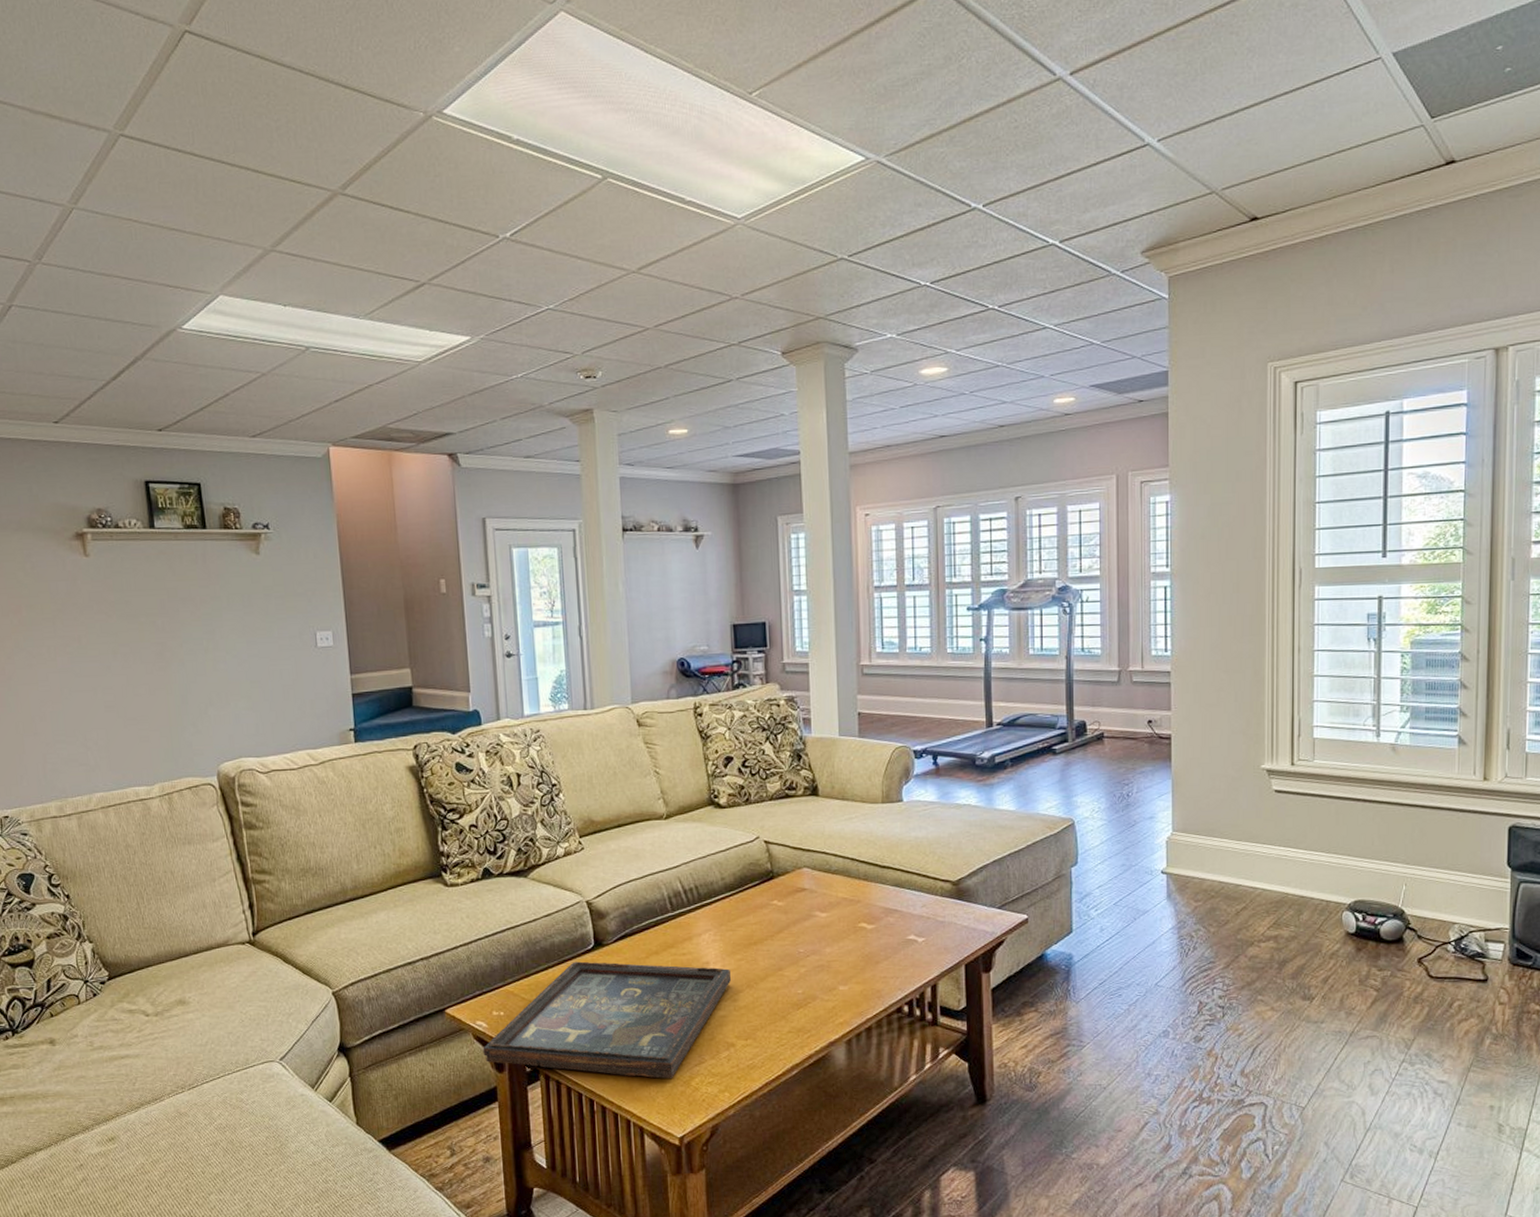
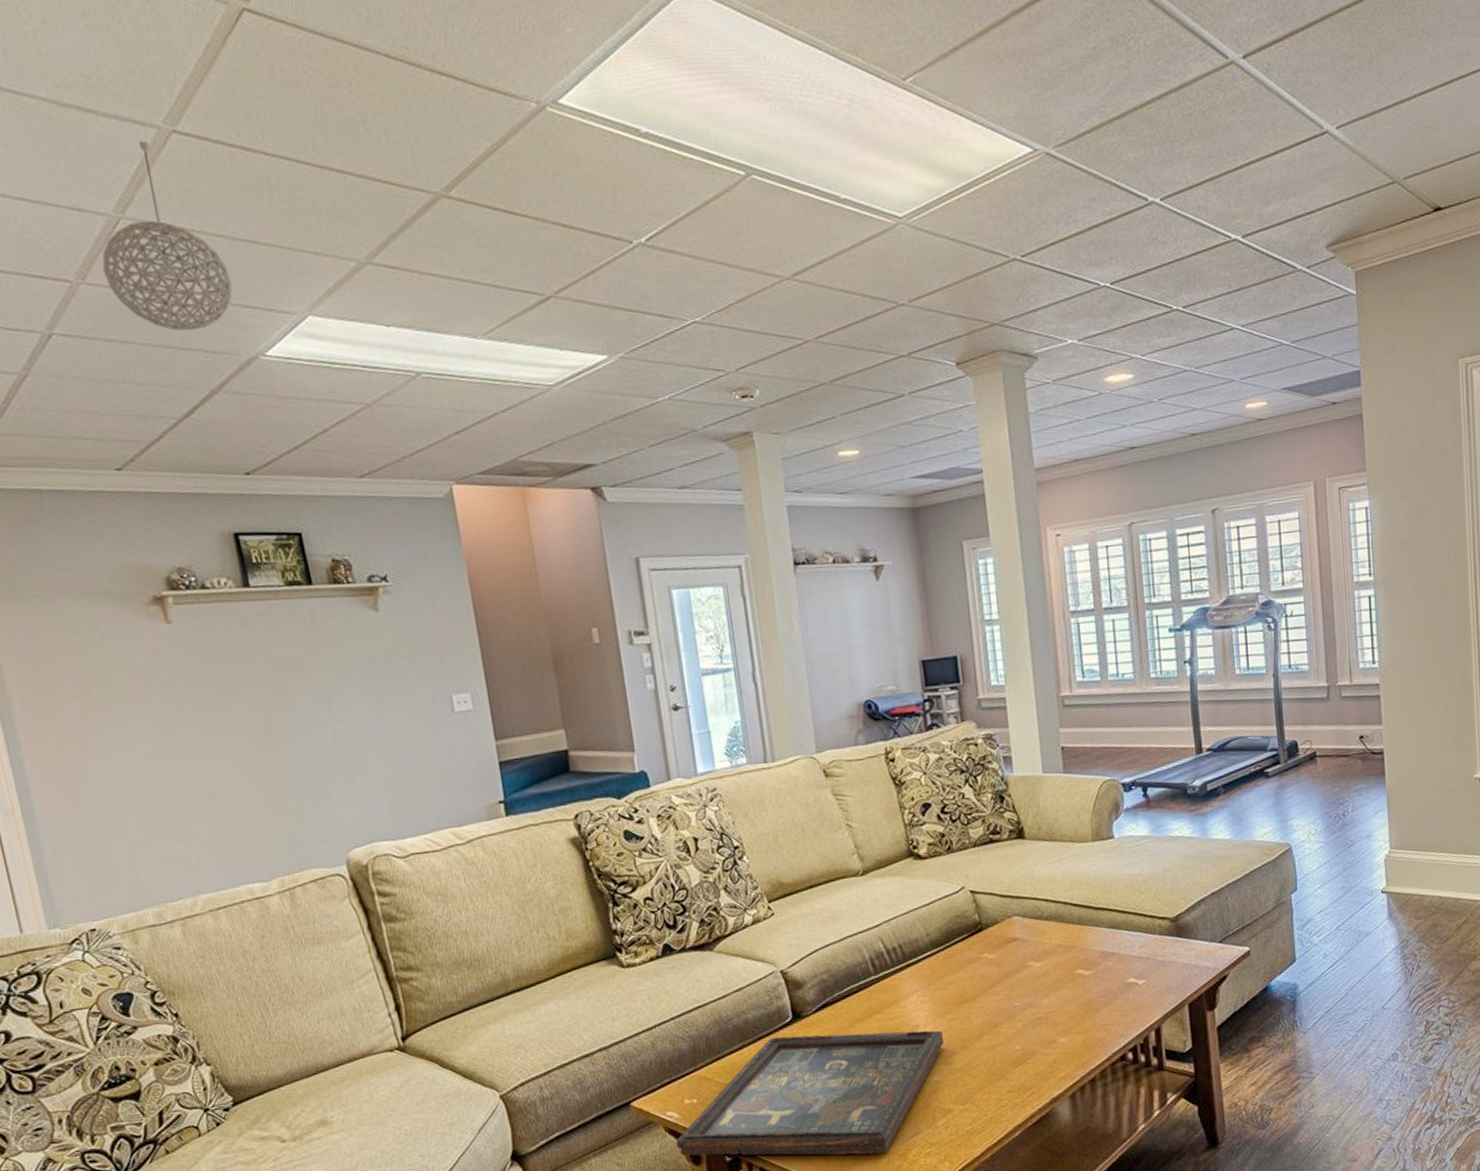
pendant light: none [56,143,159,306] -> present [102,140,233,331]

